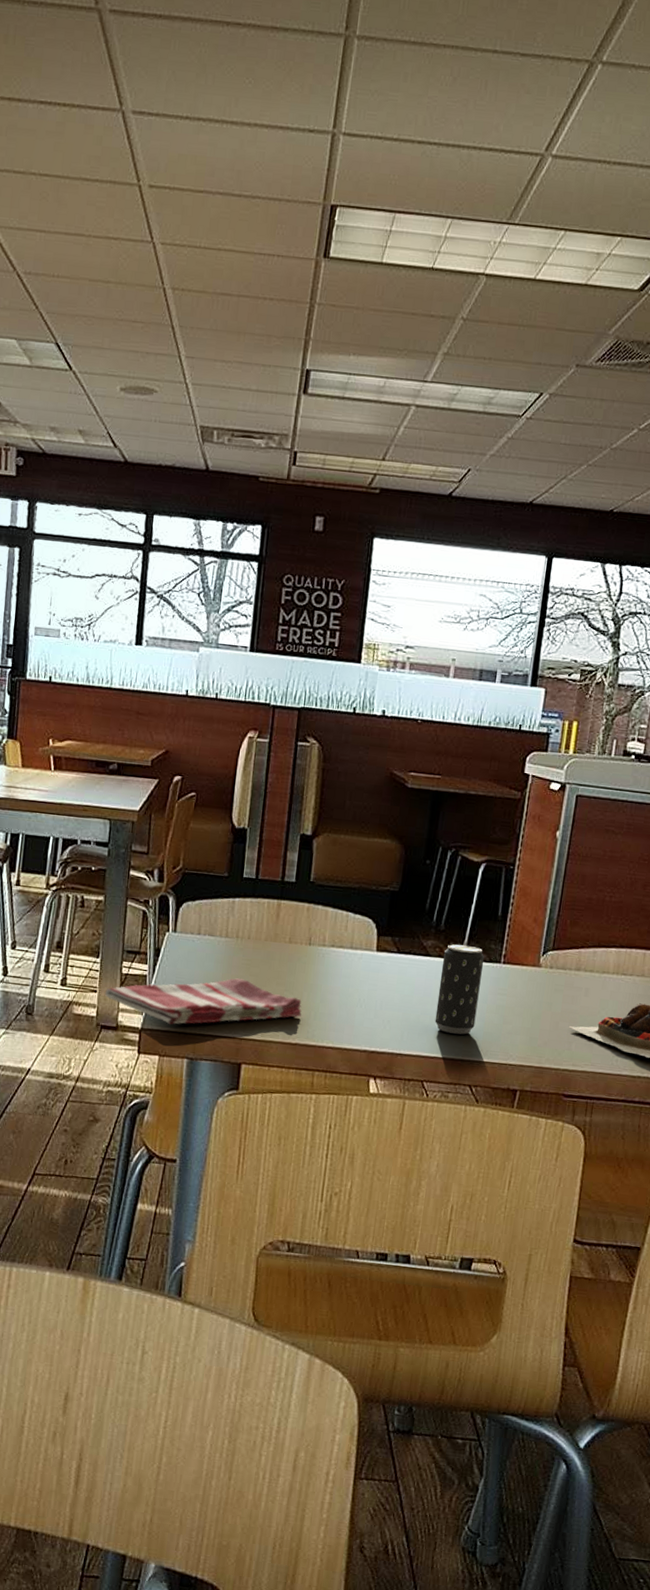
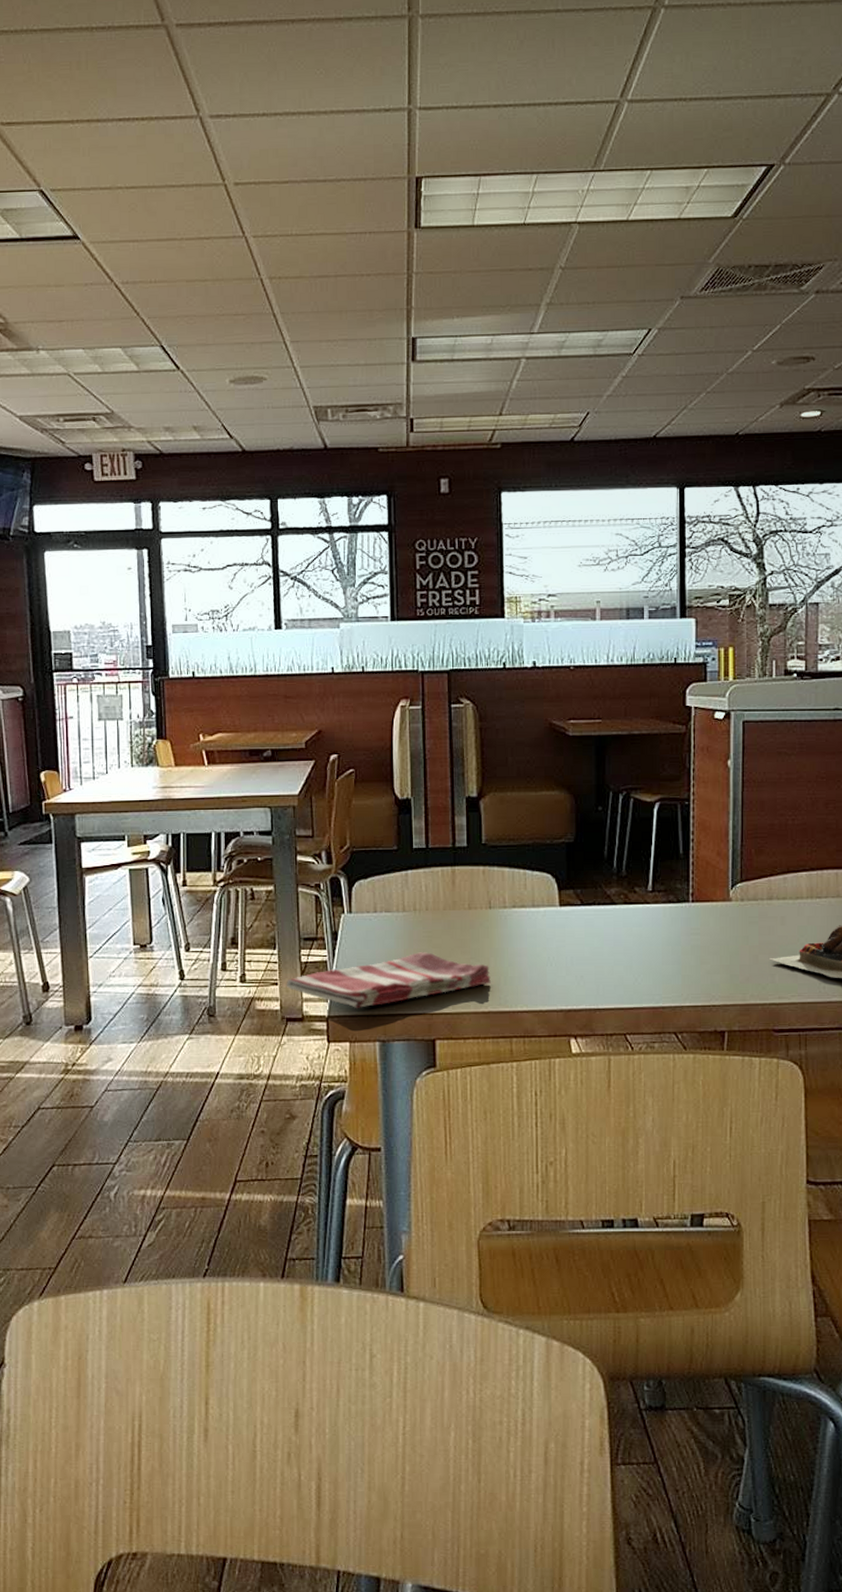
beverage can: present [435,944,485,1035] -> none [629,889,672,981]

